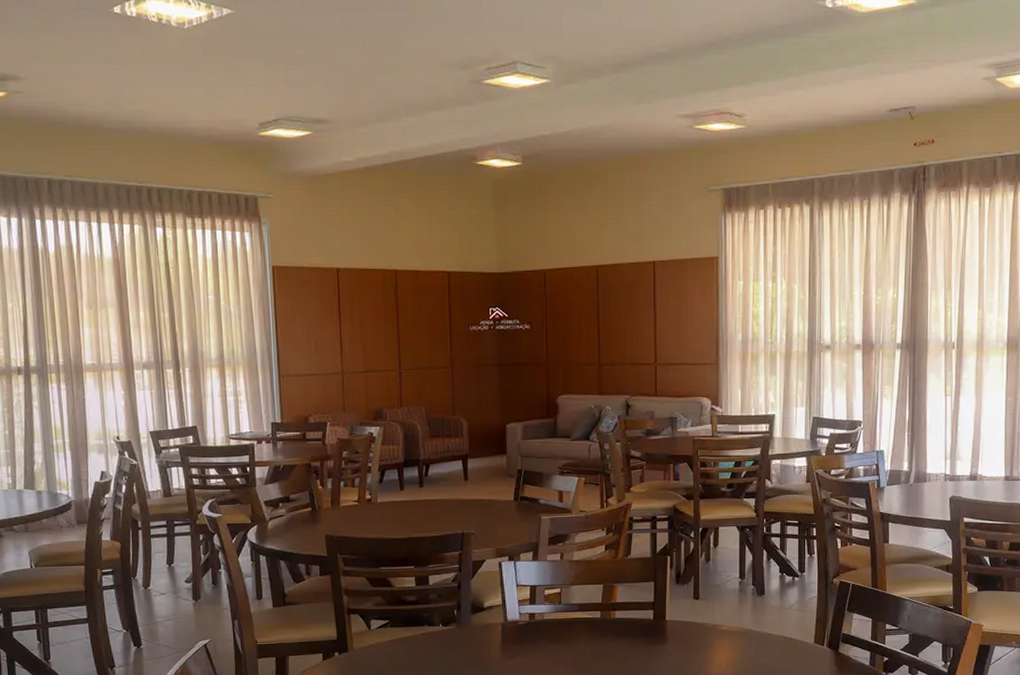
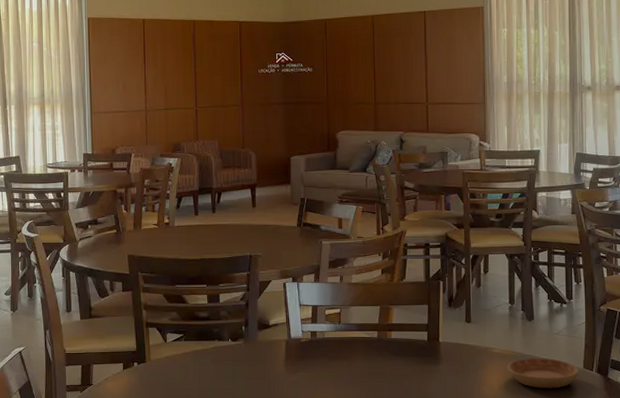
saucer: none [736,633,810,665] -> present [507,357,579,388]

